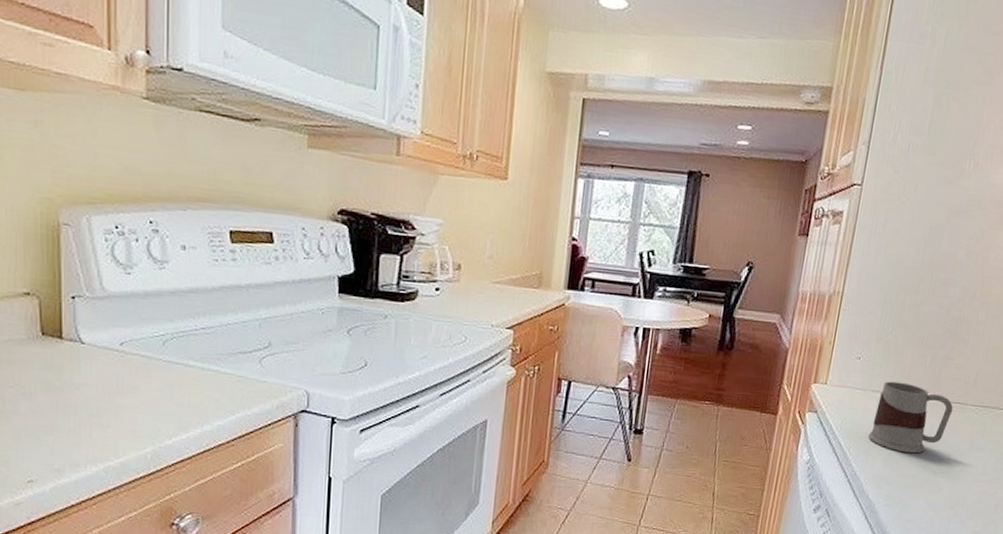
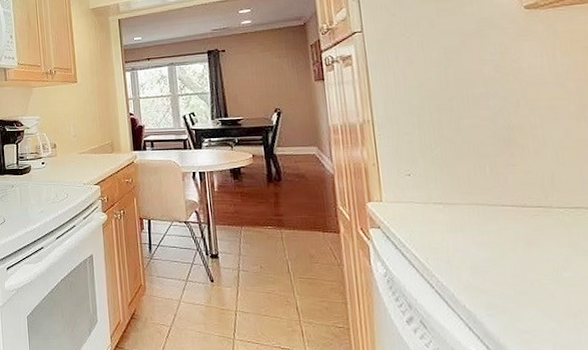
mug: present [867,381,954,454] -> none [443,192,537,261]

